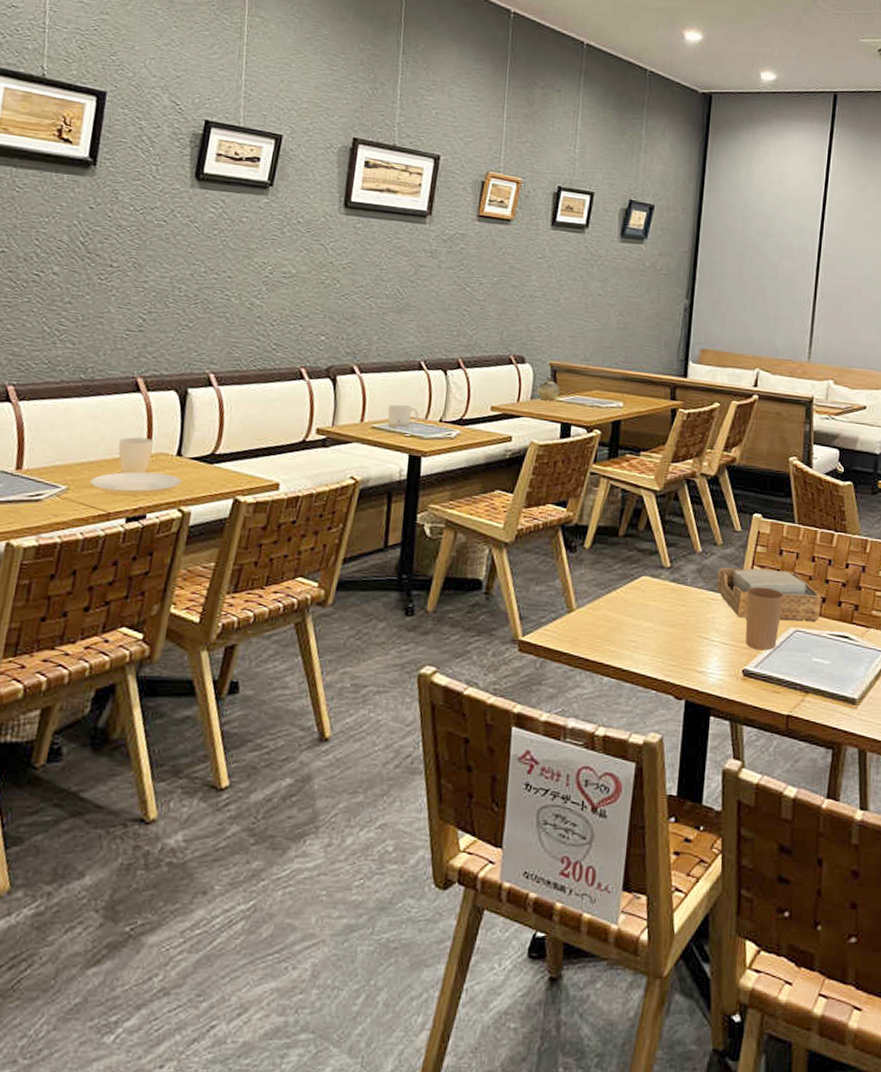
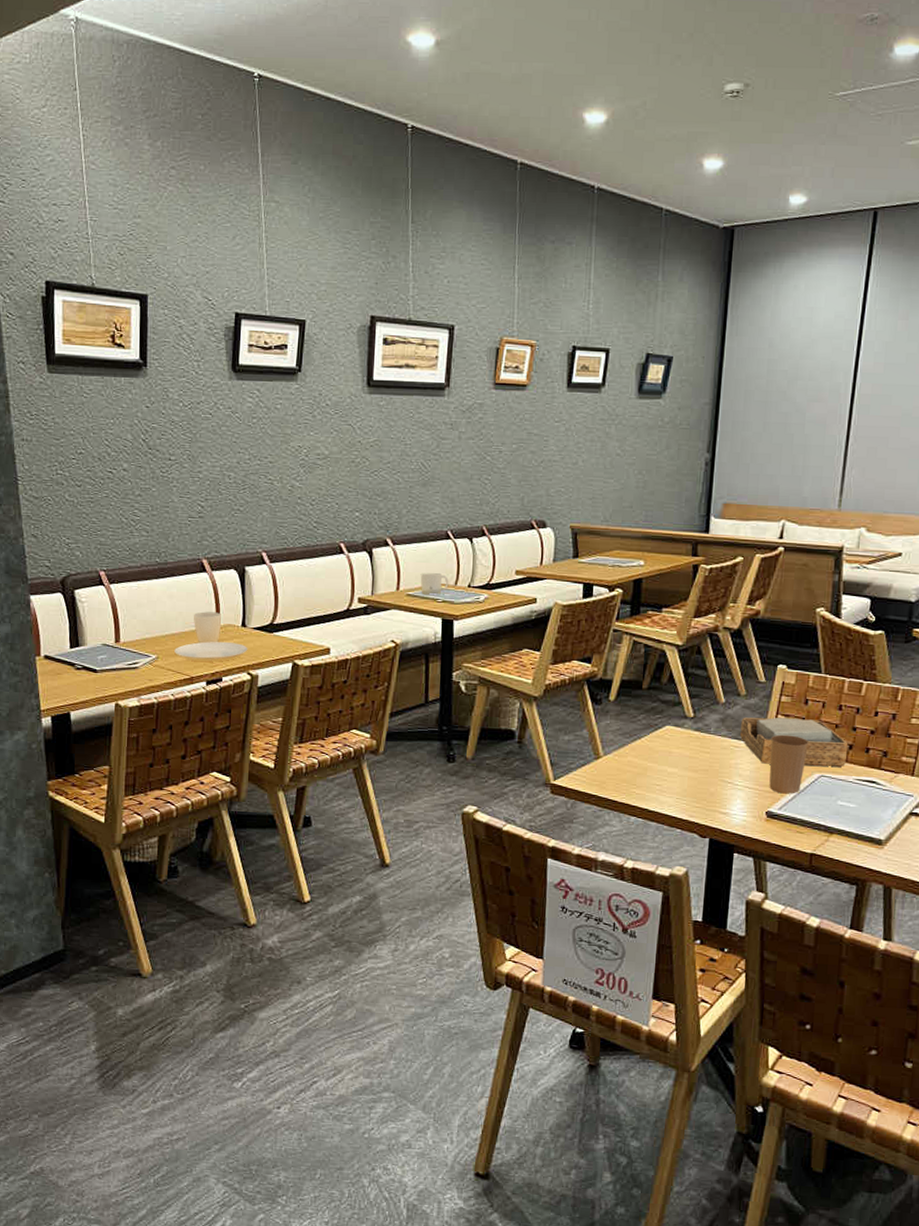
teapot: present [537,376,560,401] -> none [559,538,581,563]

